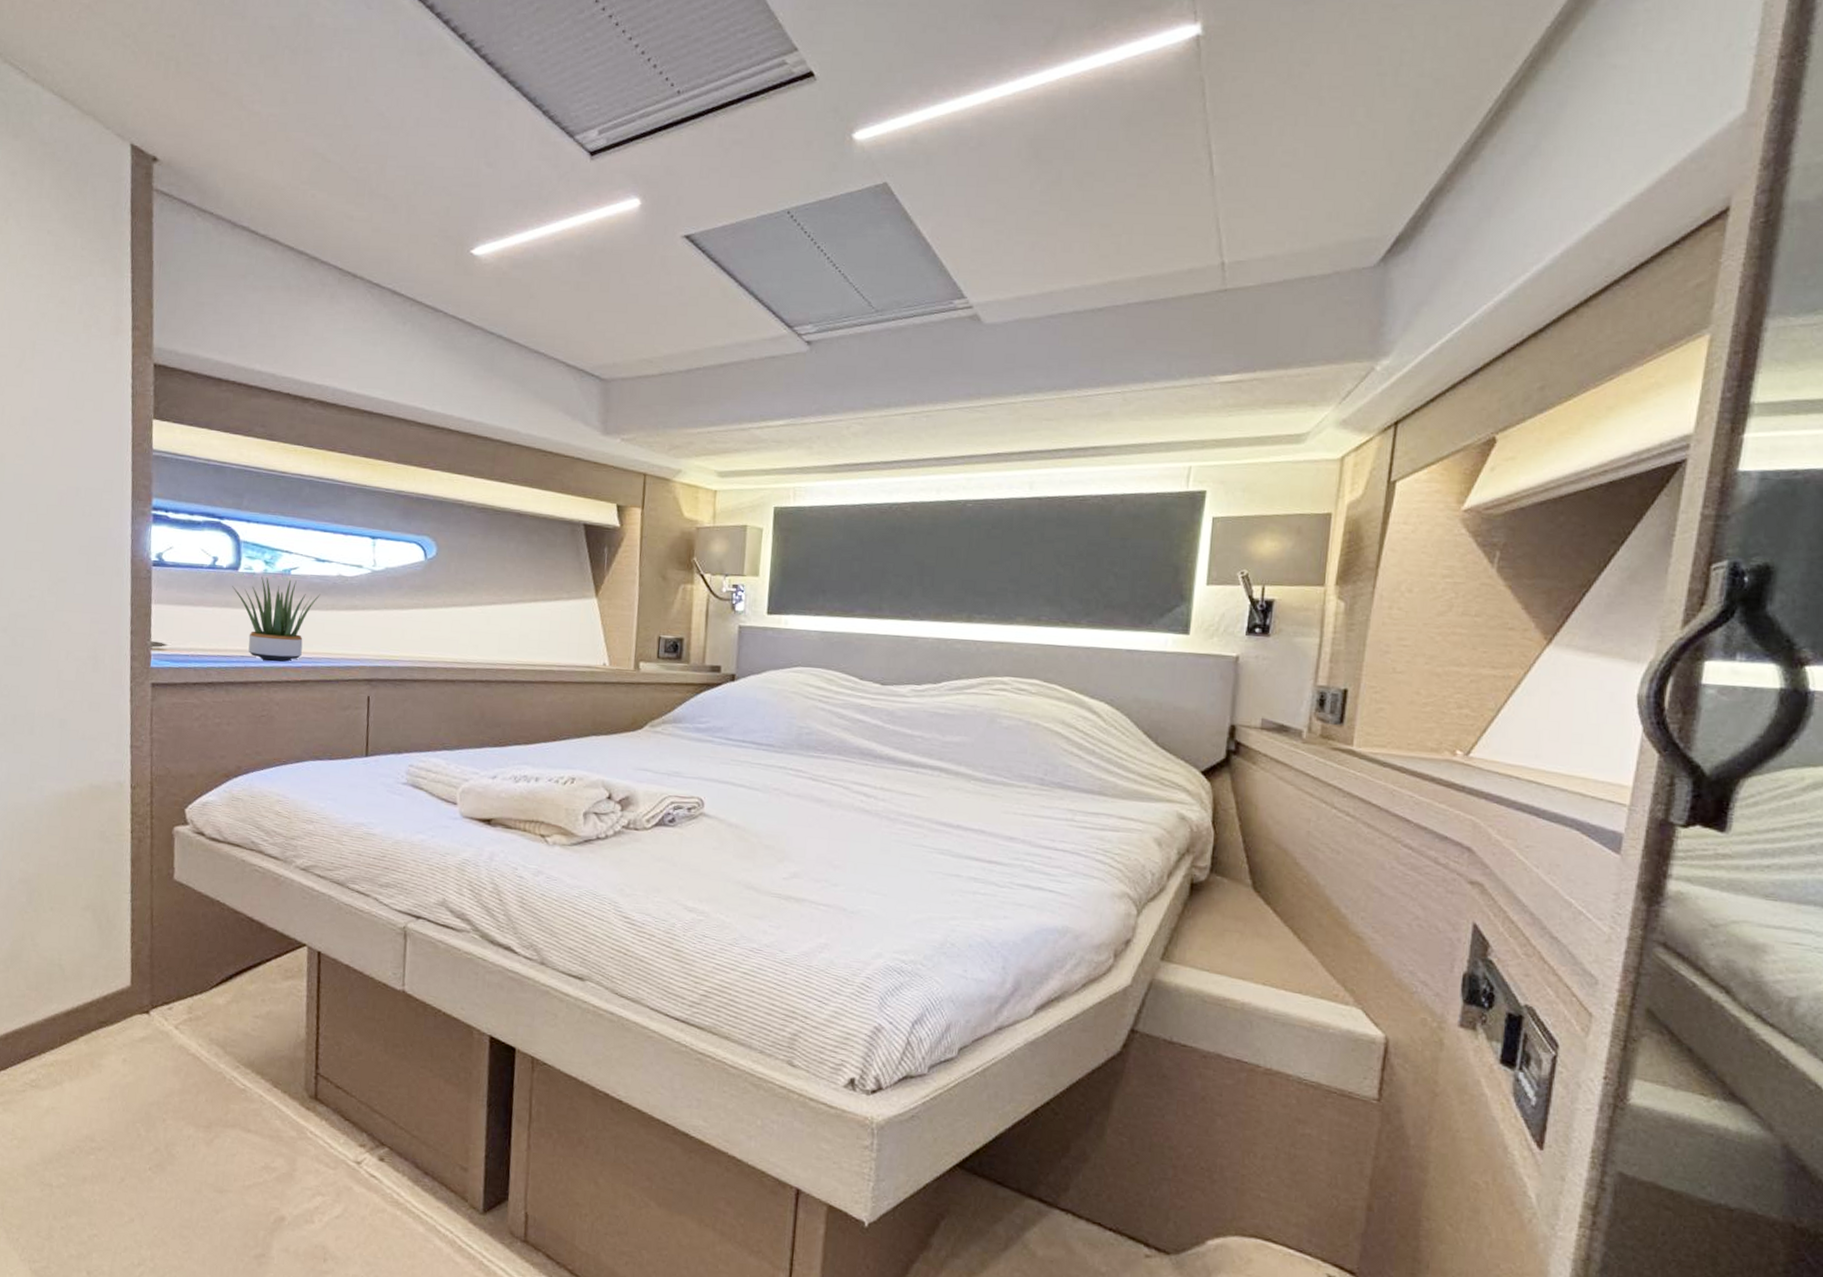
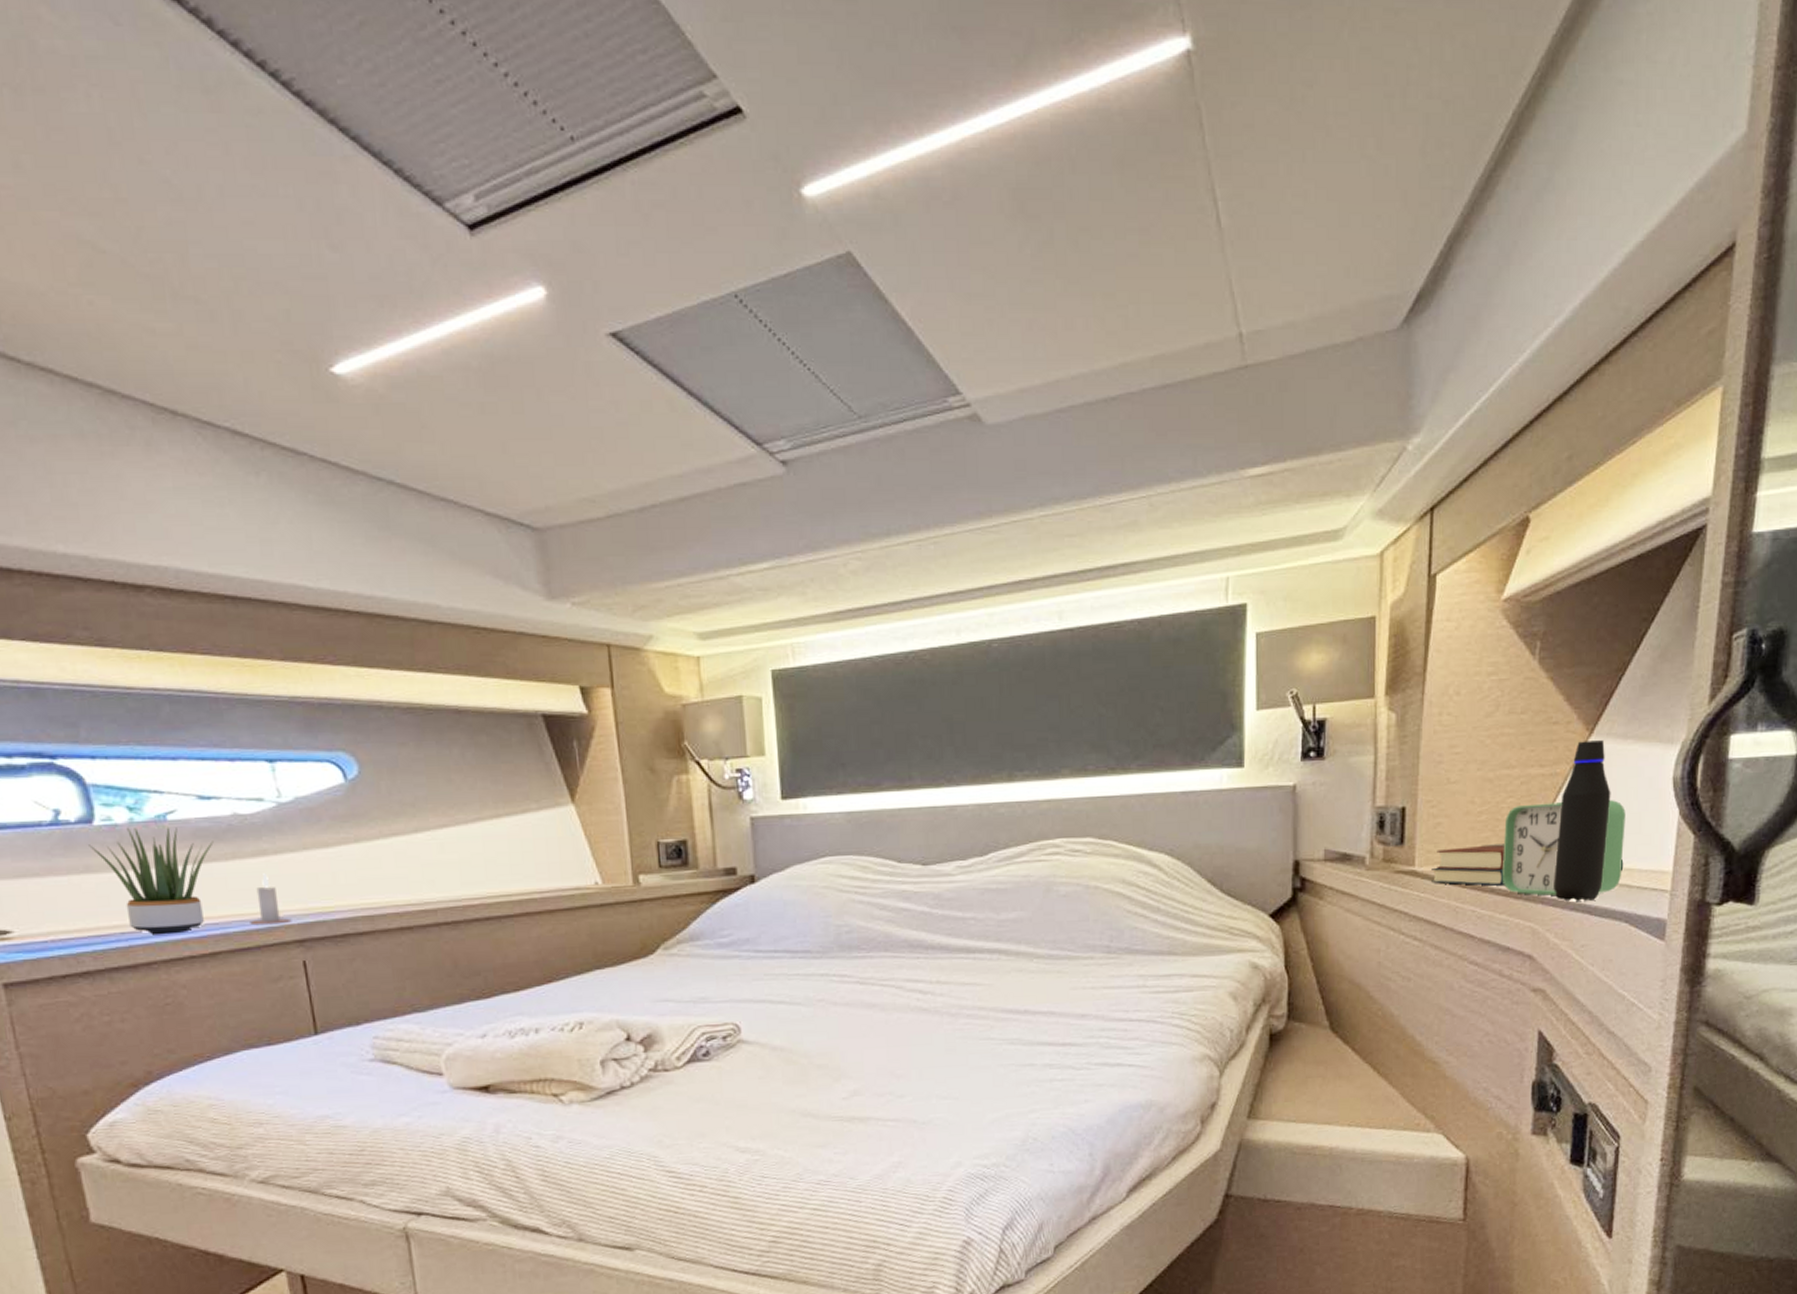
candle: none [334,624,366,665] -> present [250,873,292,926]
books: none [1369,733,1578,780] -> present [1431,844,1624,886]
alarm clock: none [1443,702,1583,798] -> present [1502,800,1626,896]
water bottle: none [1499,649,1568,804] -> present [1554,740,1611,902]

